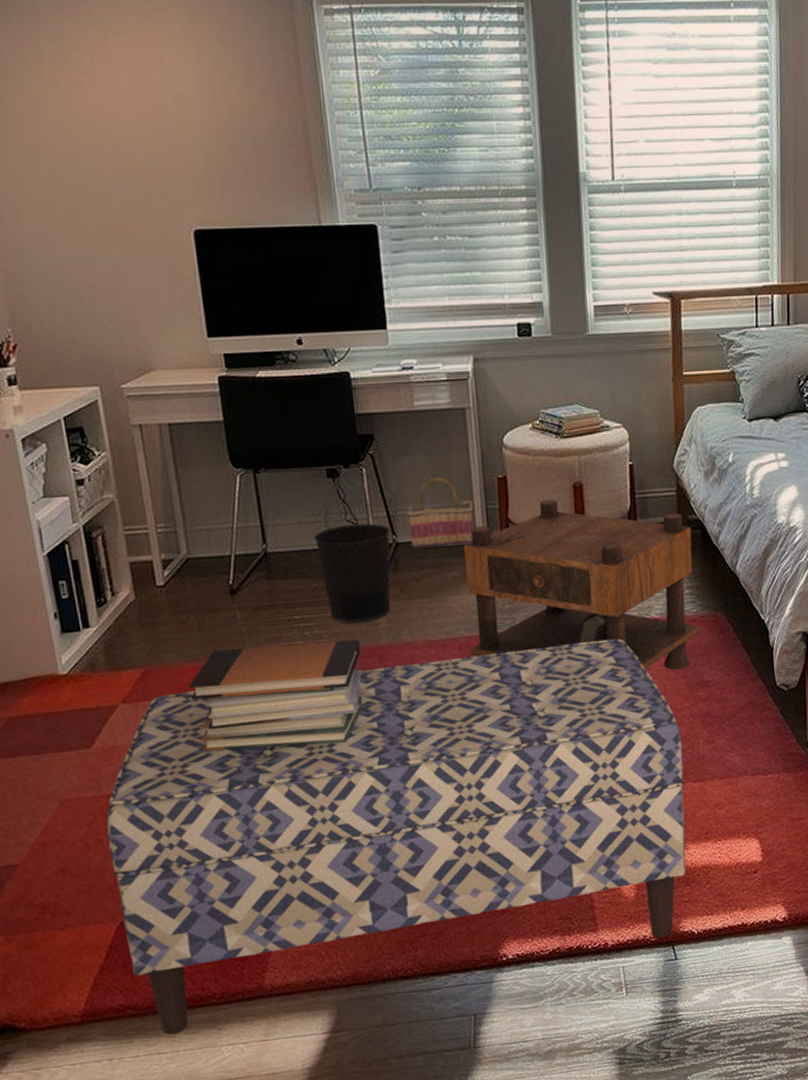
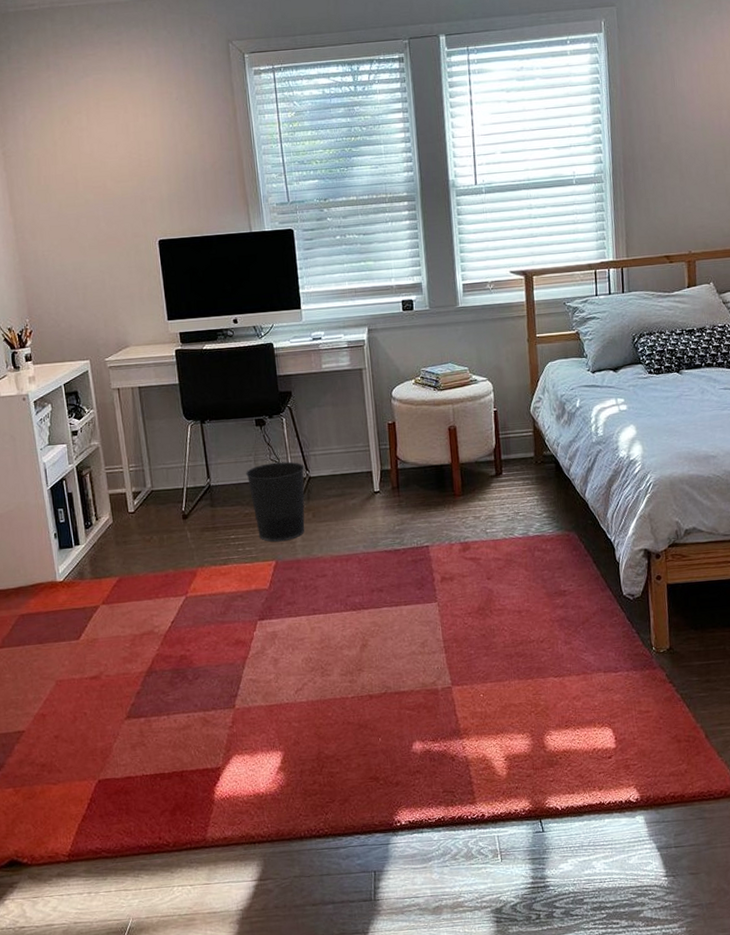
bench: present [106,638,686,1035] -> none [89,554,550,875]
book stack: present [189,639,363,751] -> none [151,555,283,644]
basket: present [407,475,474,549] -> none [317,422,370,481]
nightstand: present [464,499,701,670] -> none [362,440,557,581]

